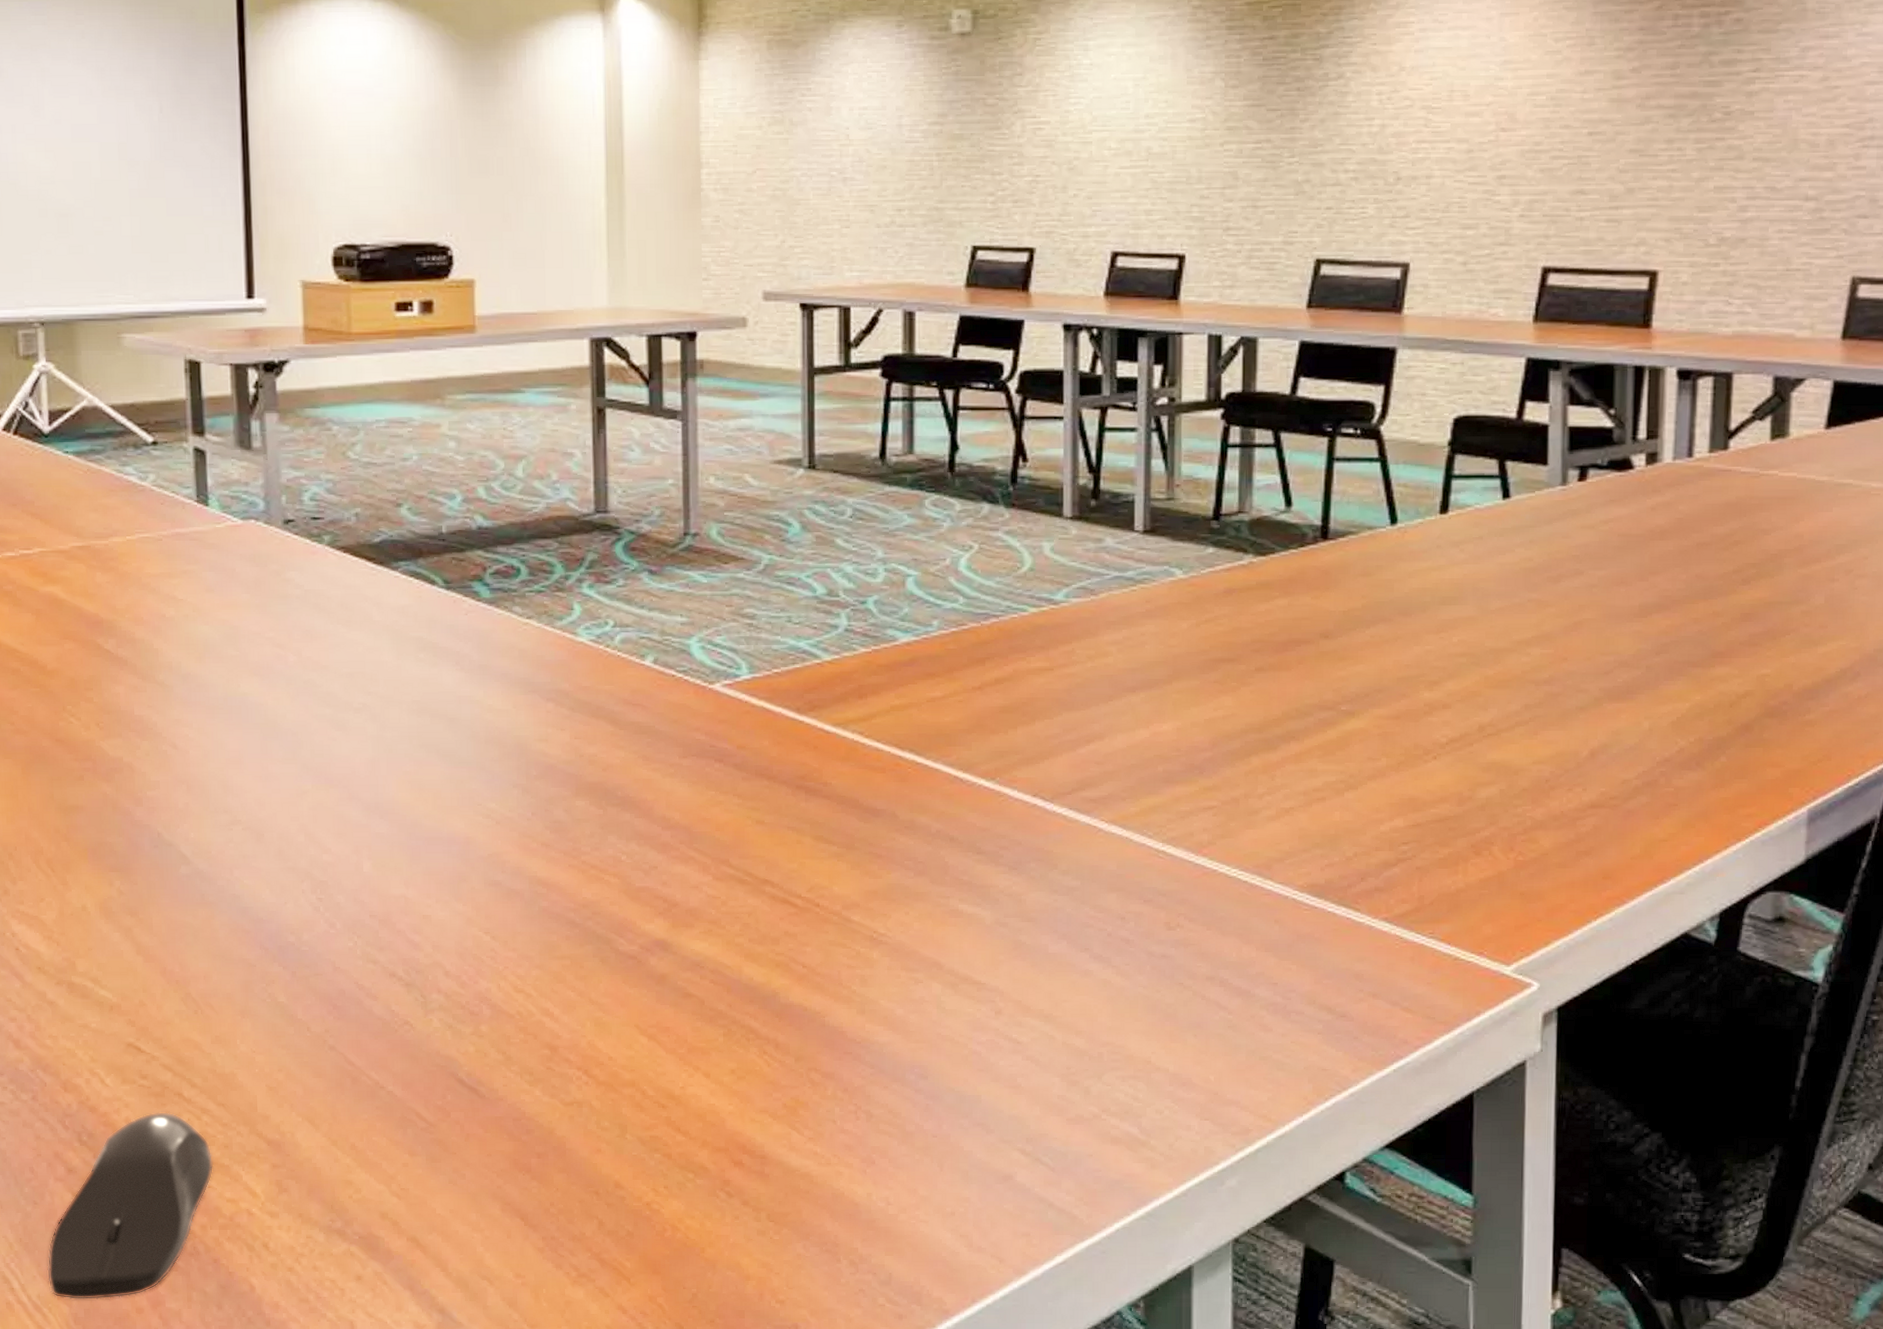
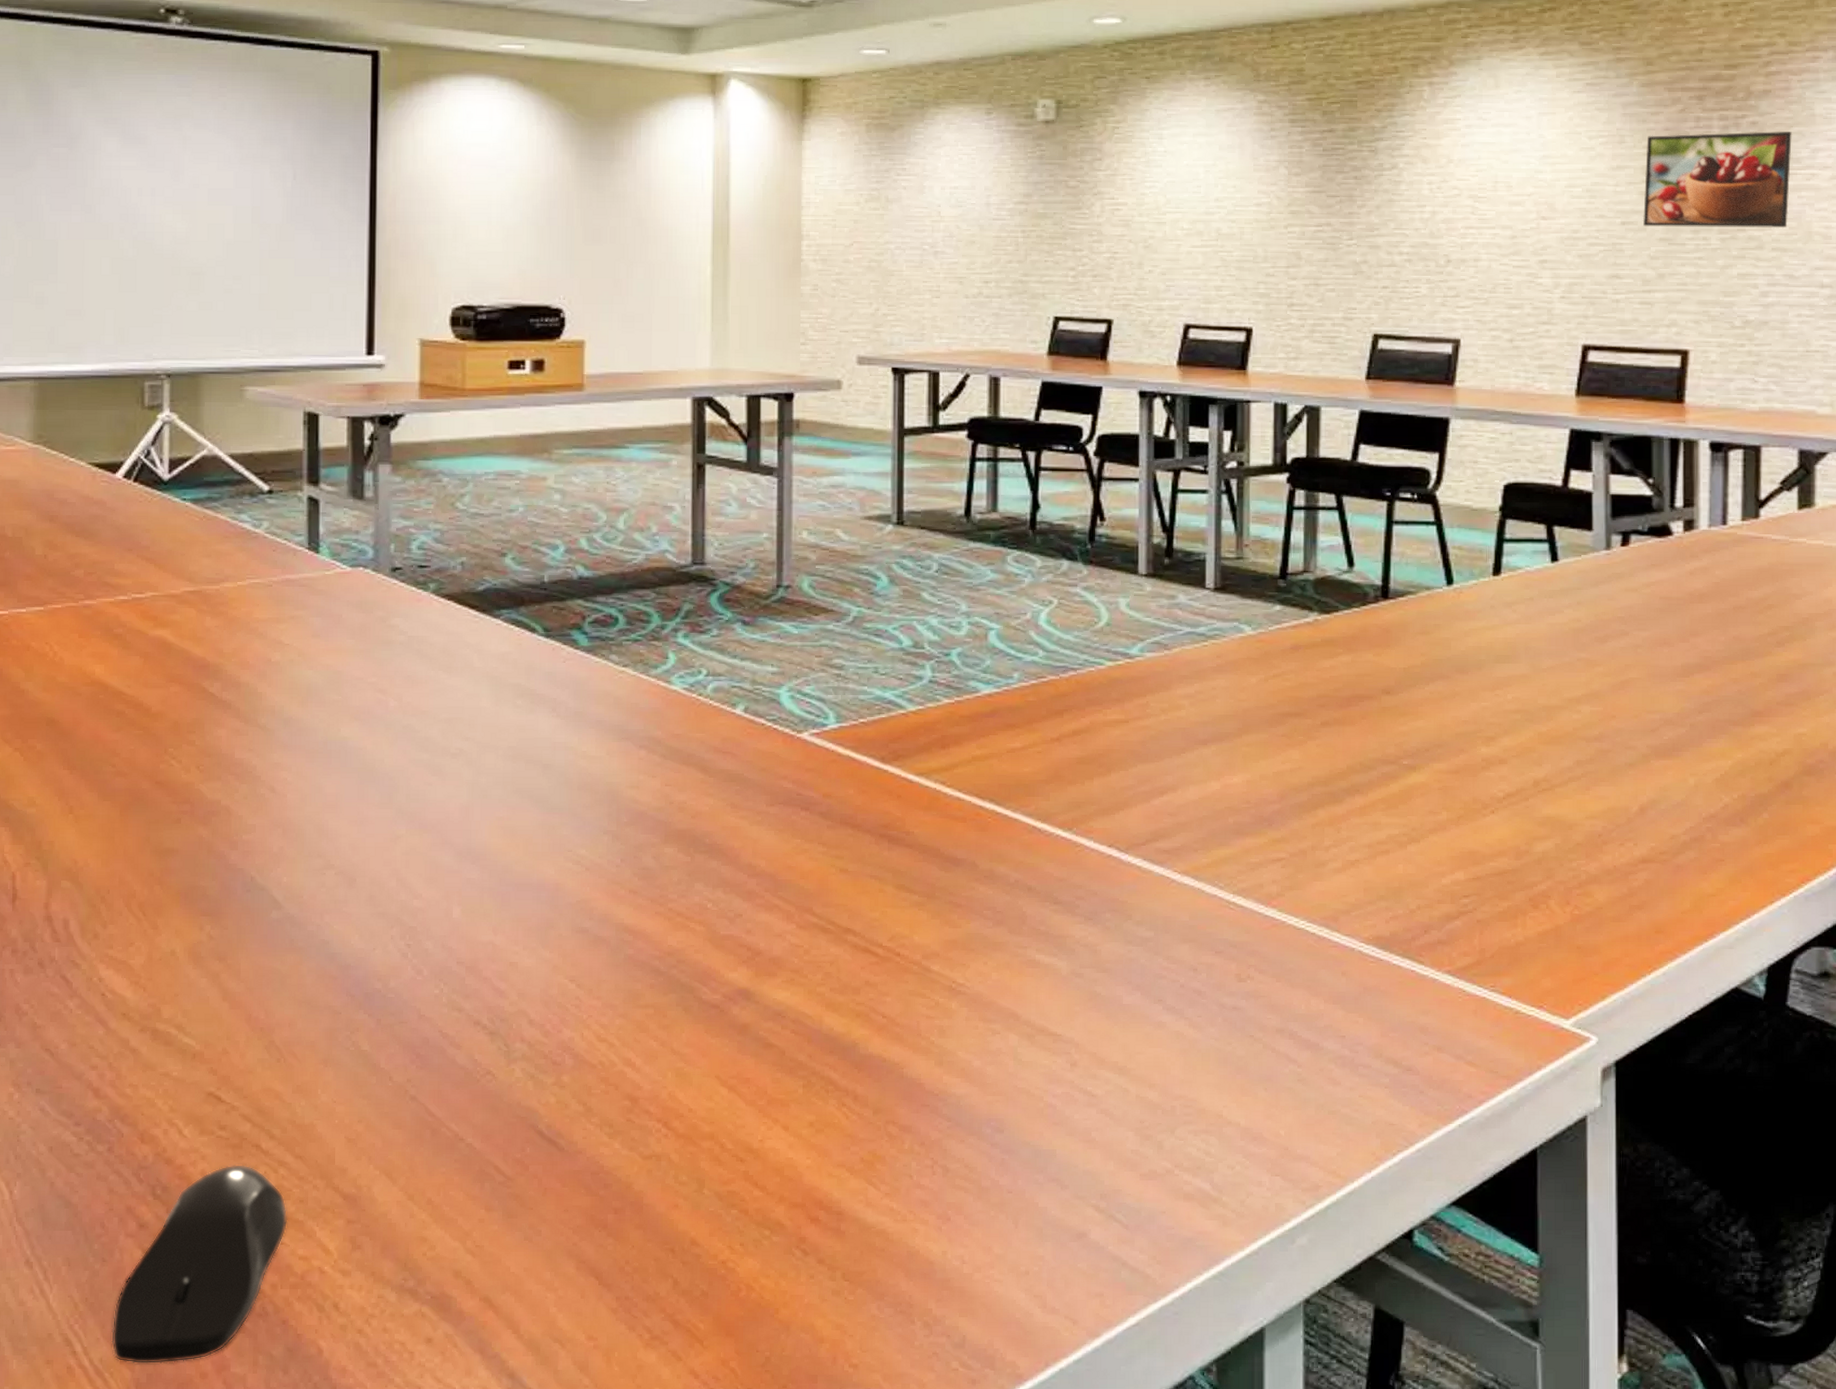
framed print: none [1611,29,1780,137] -> present [1642,131,1792,229]

